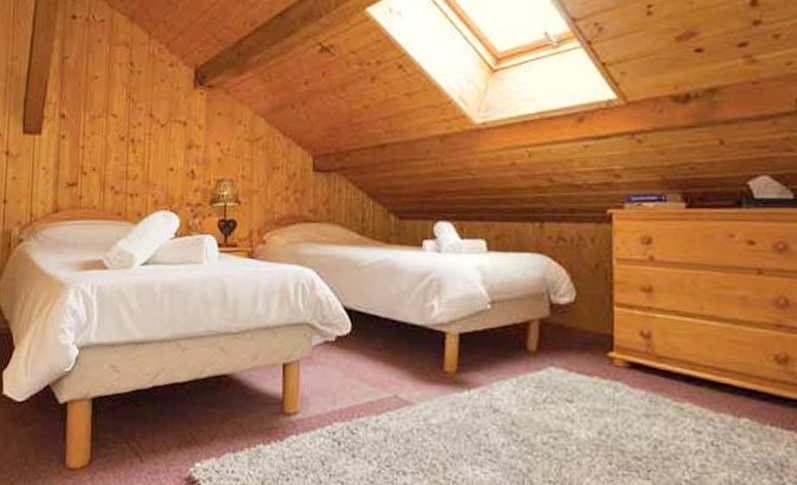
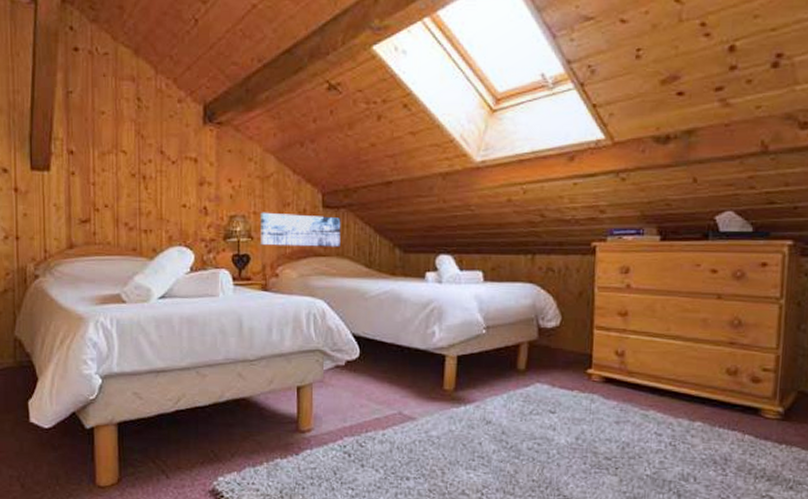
wall art: none [247,176,332,213] -> present [259,212,341,247]

